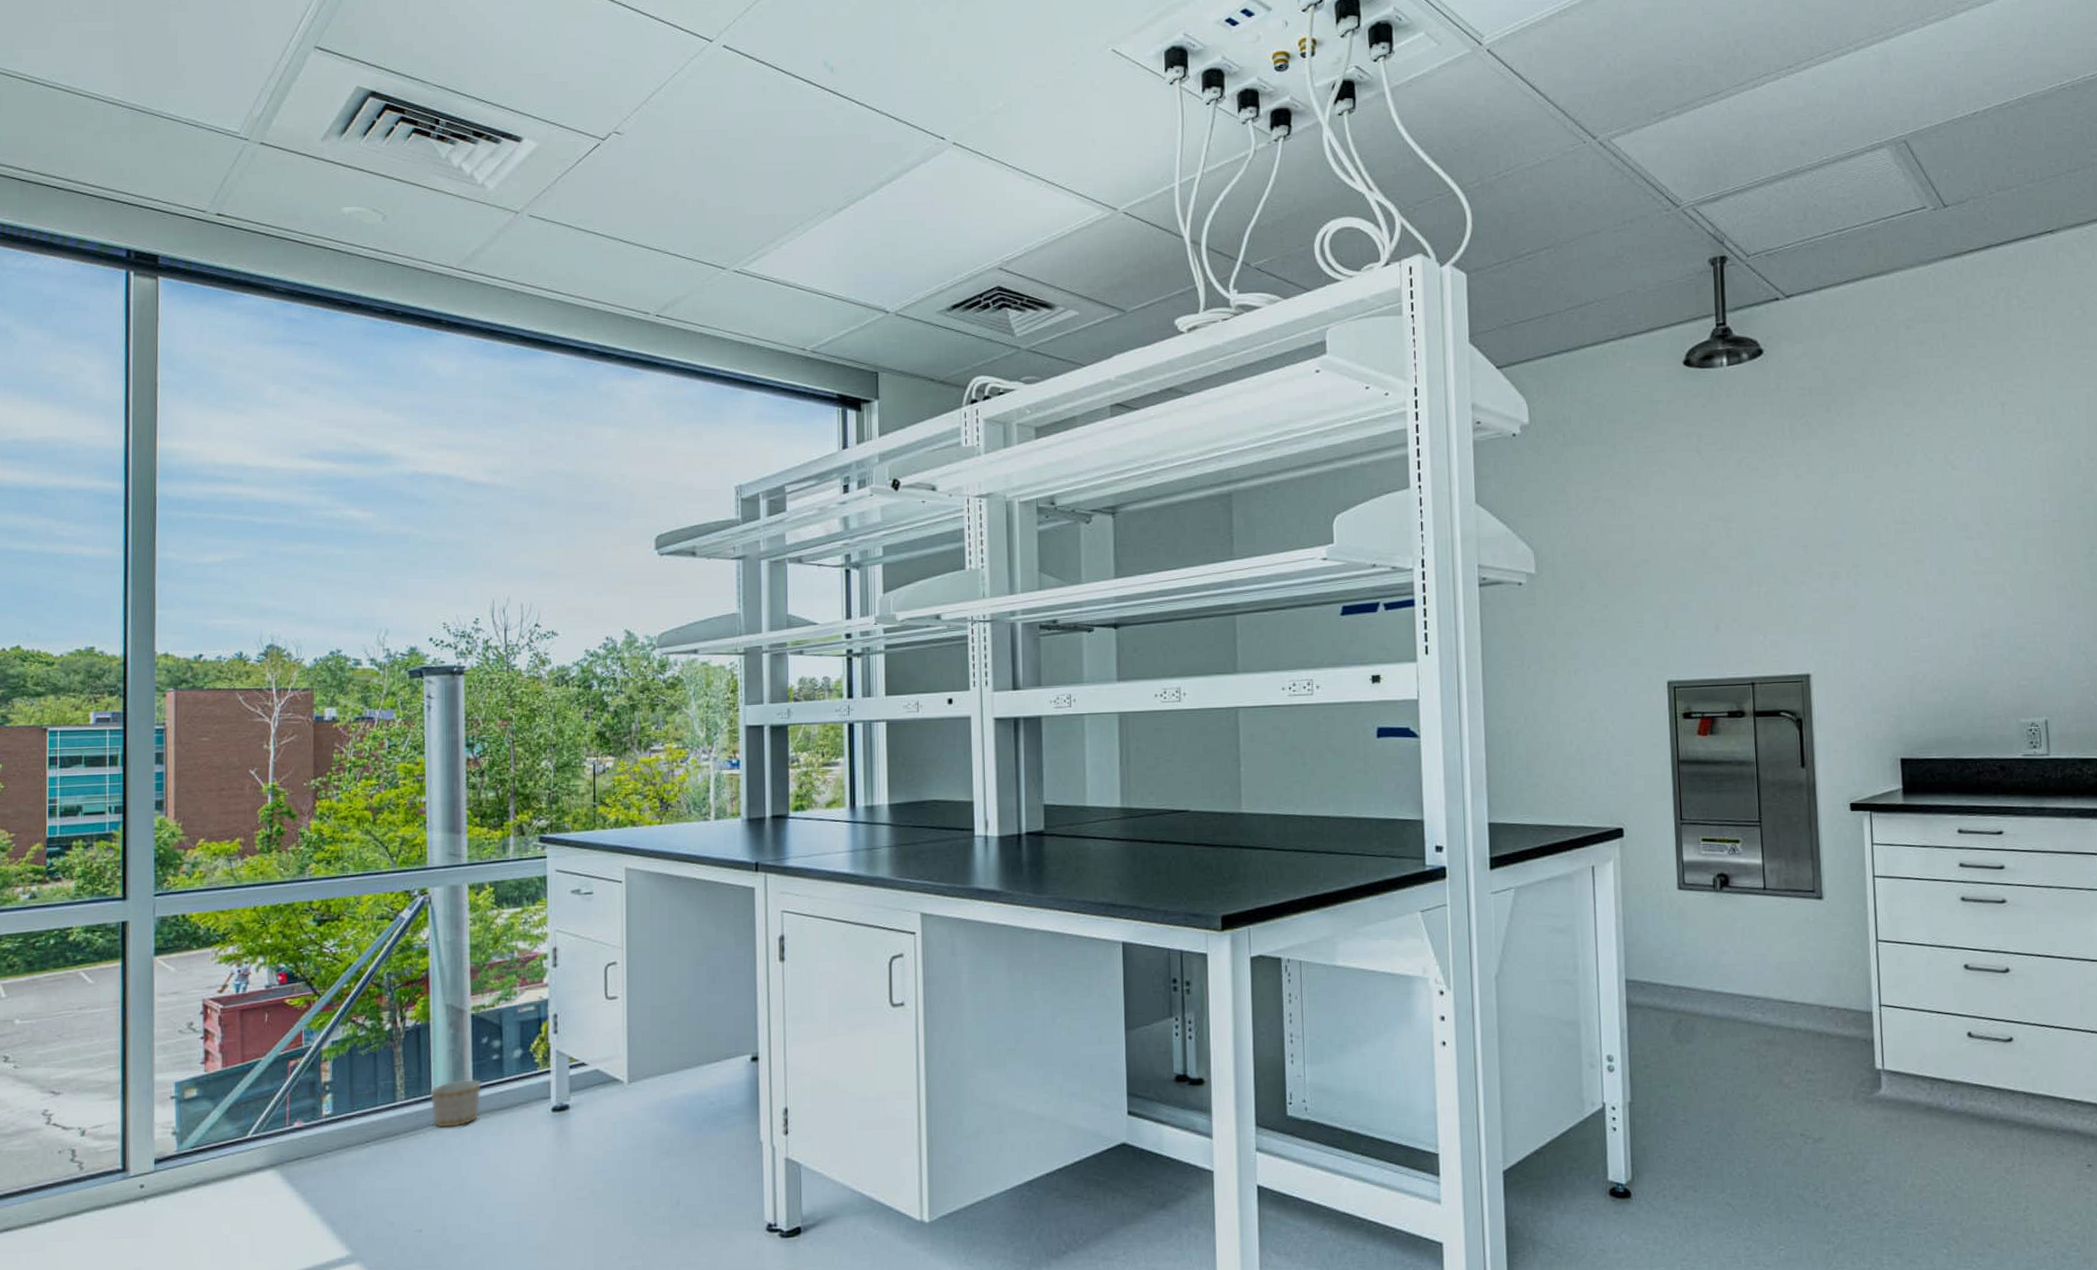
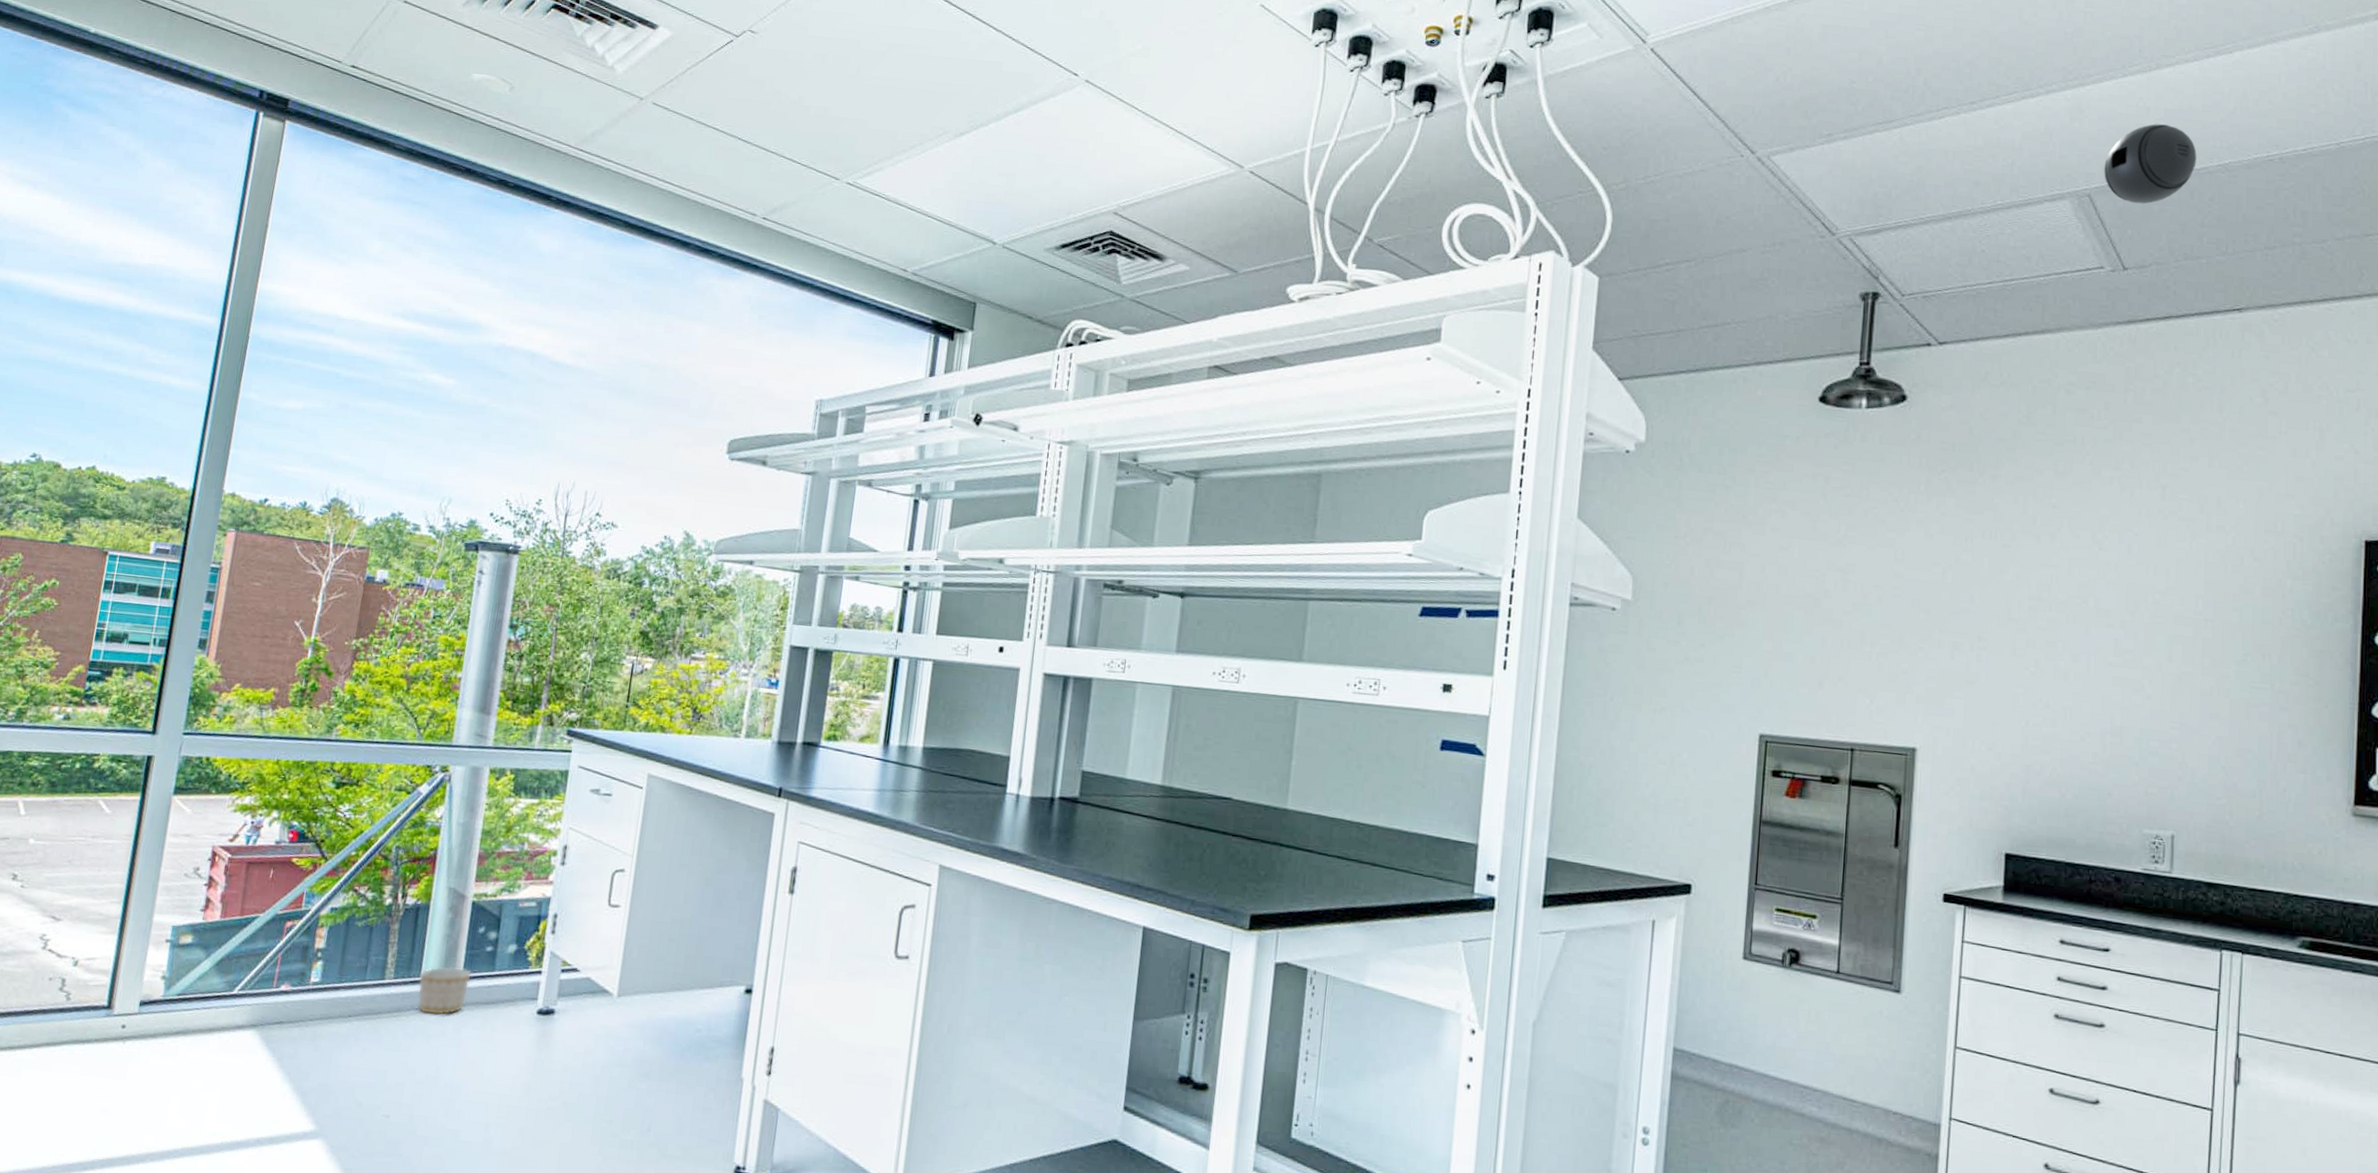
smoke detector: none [1915,67,1998,144] -> present [2104,124,2197,204]

